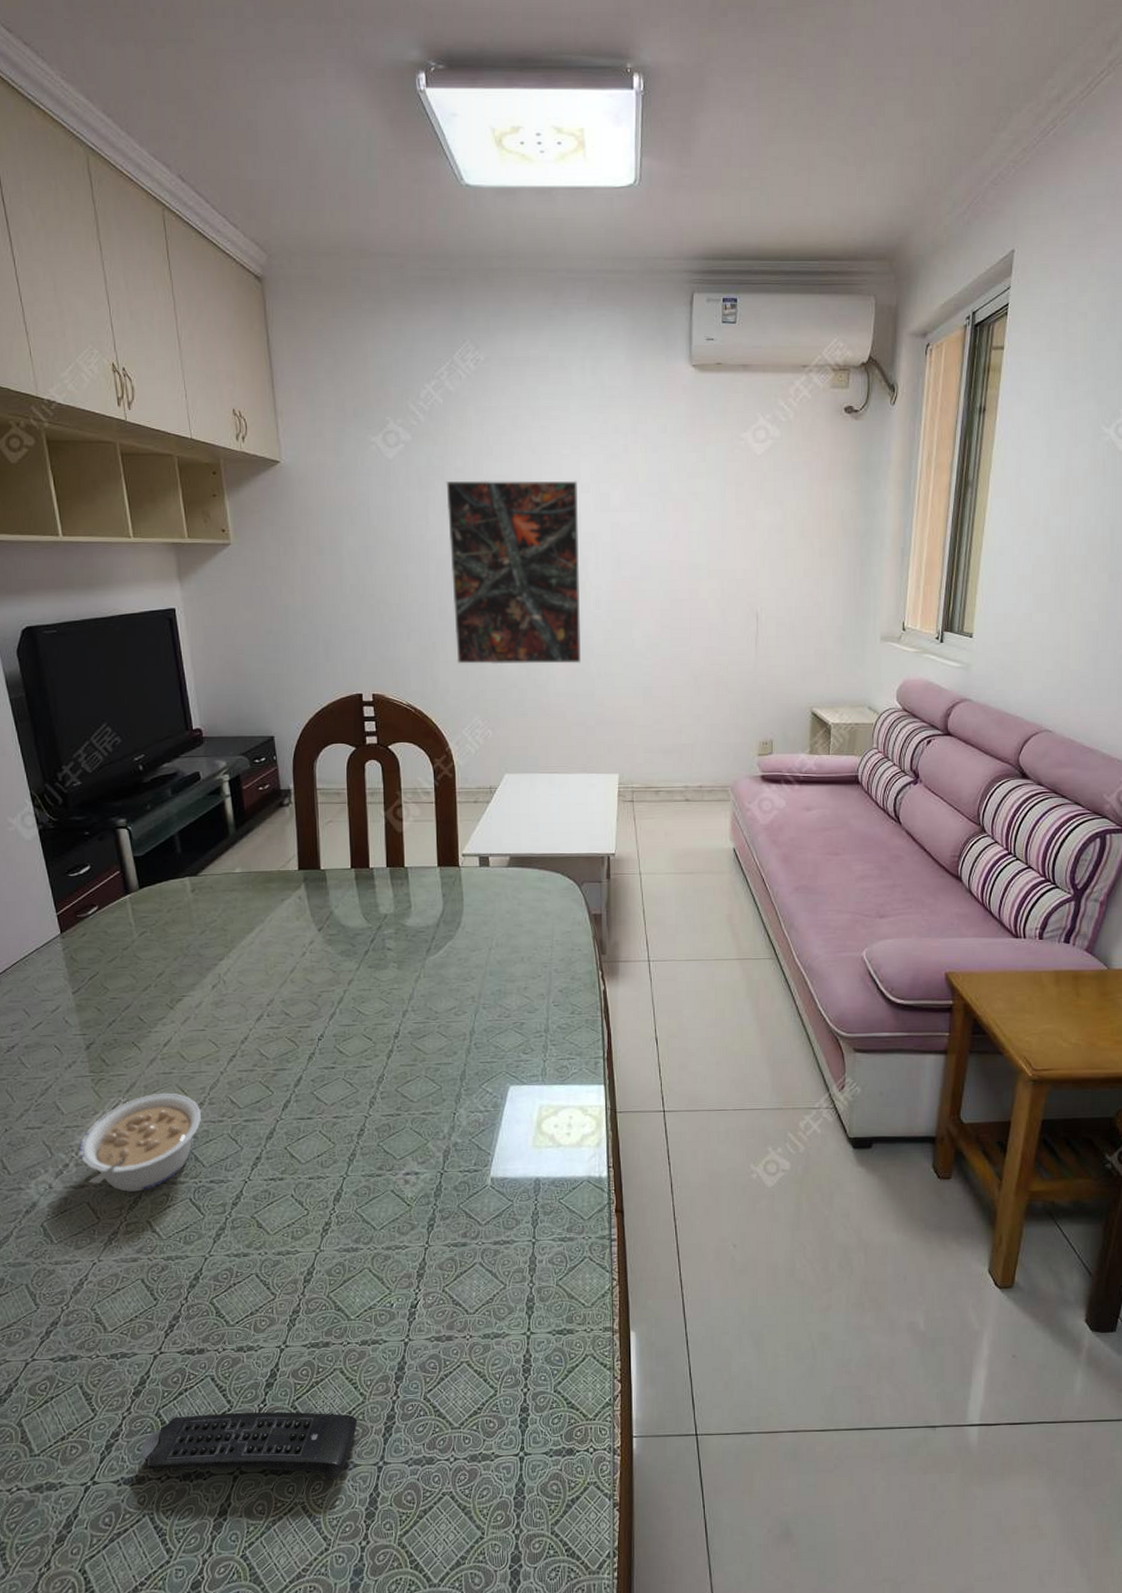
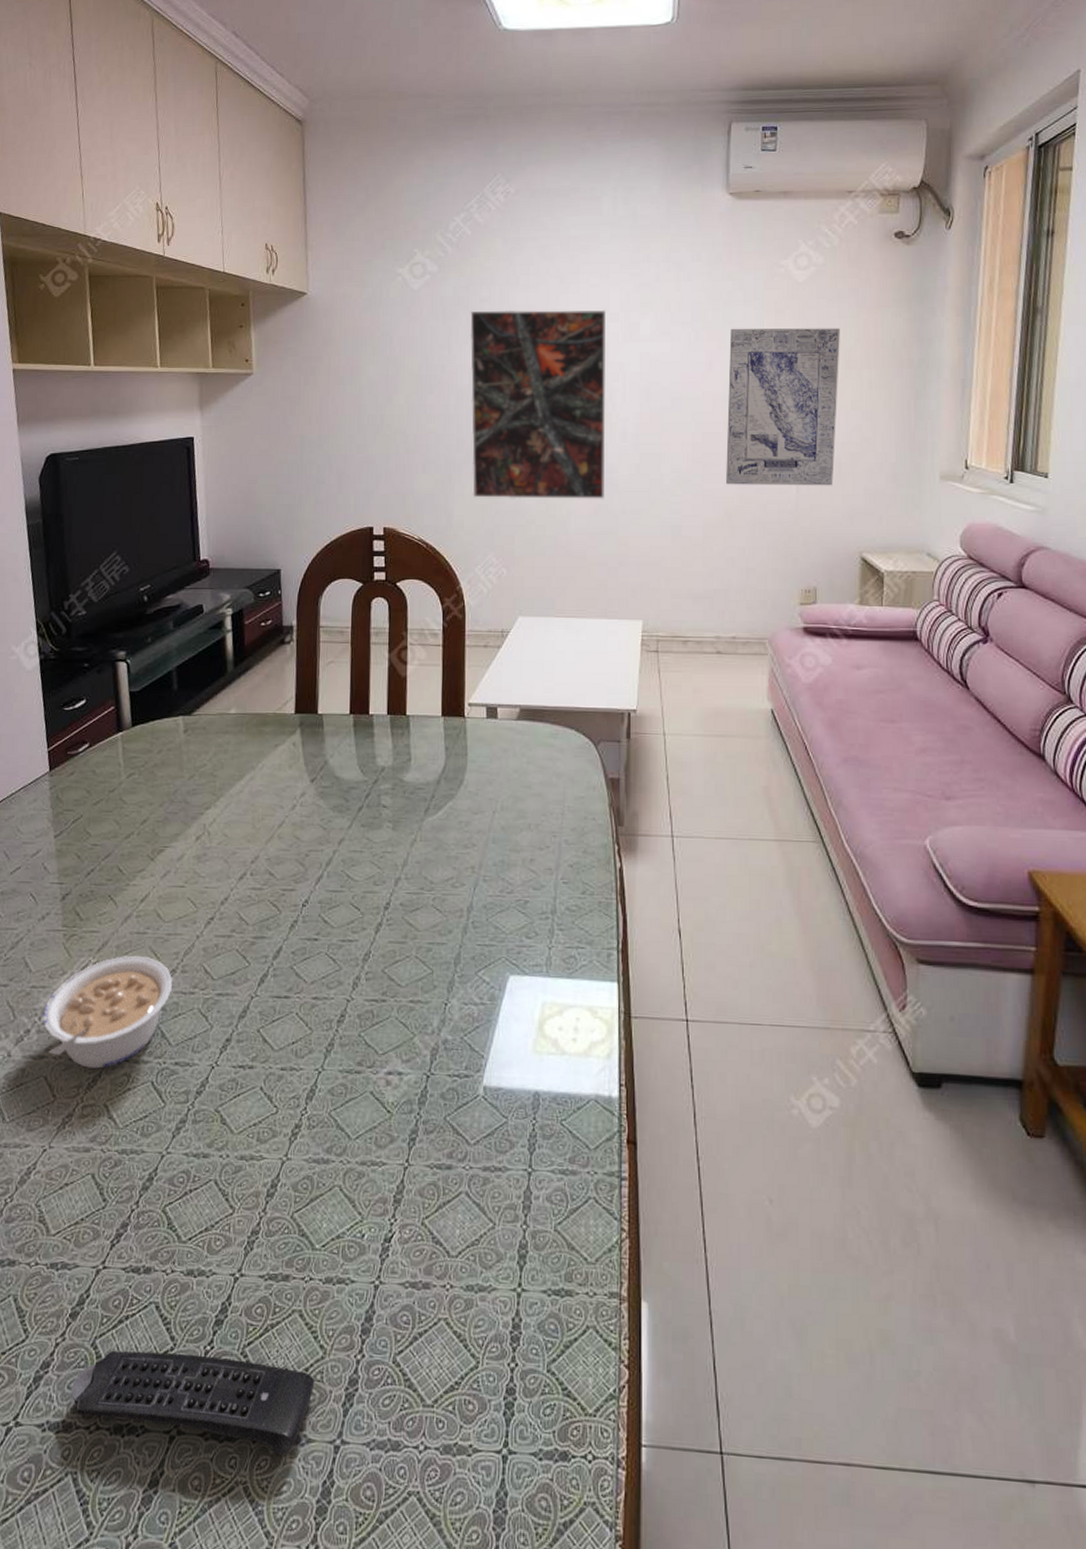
wall art: none [692,499,795,648] -> present [726,328,841,486]

